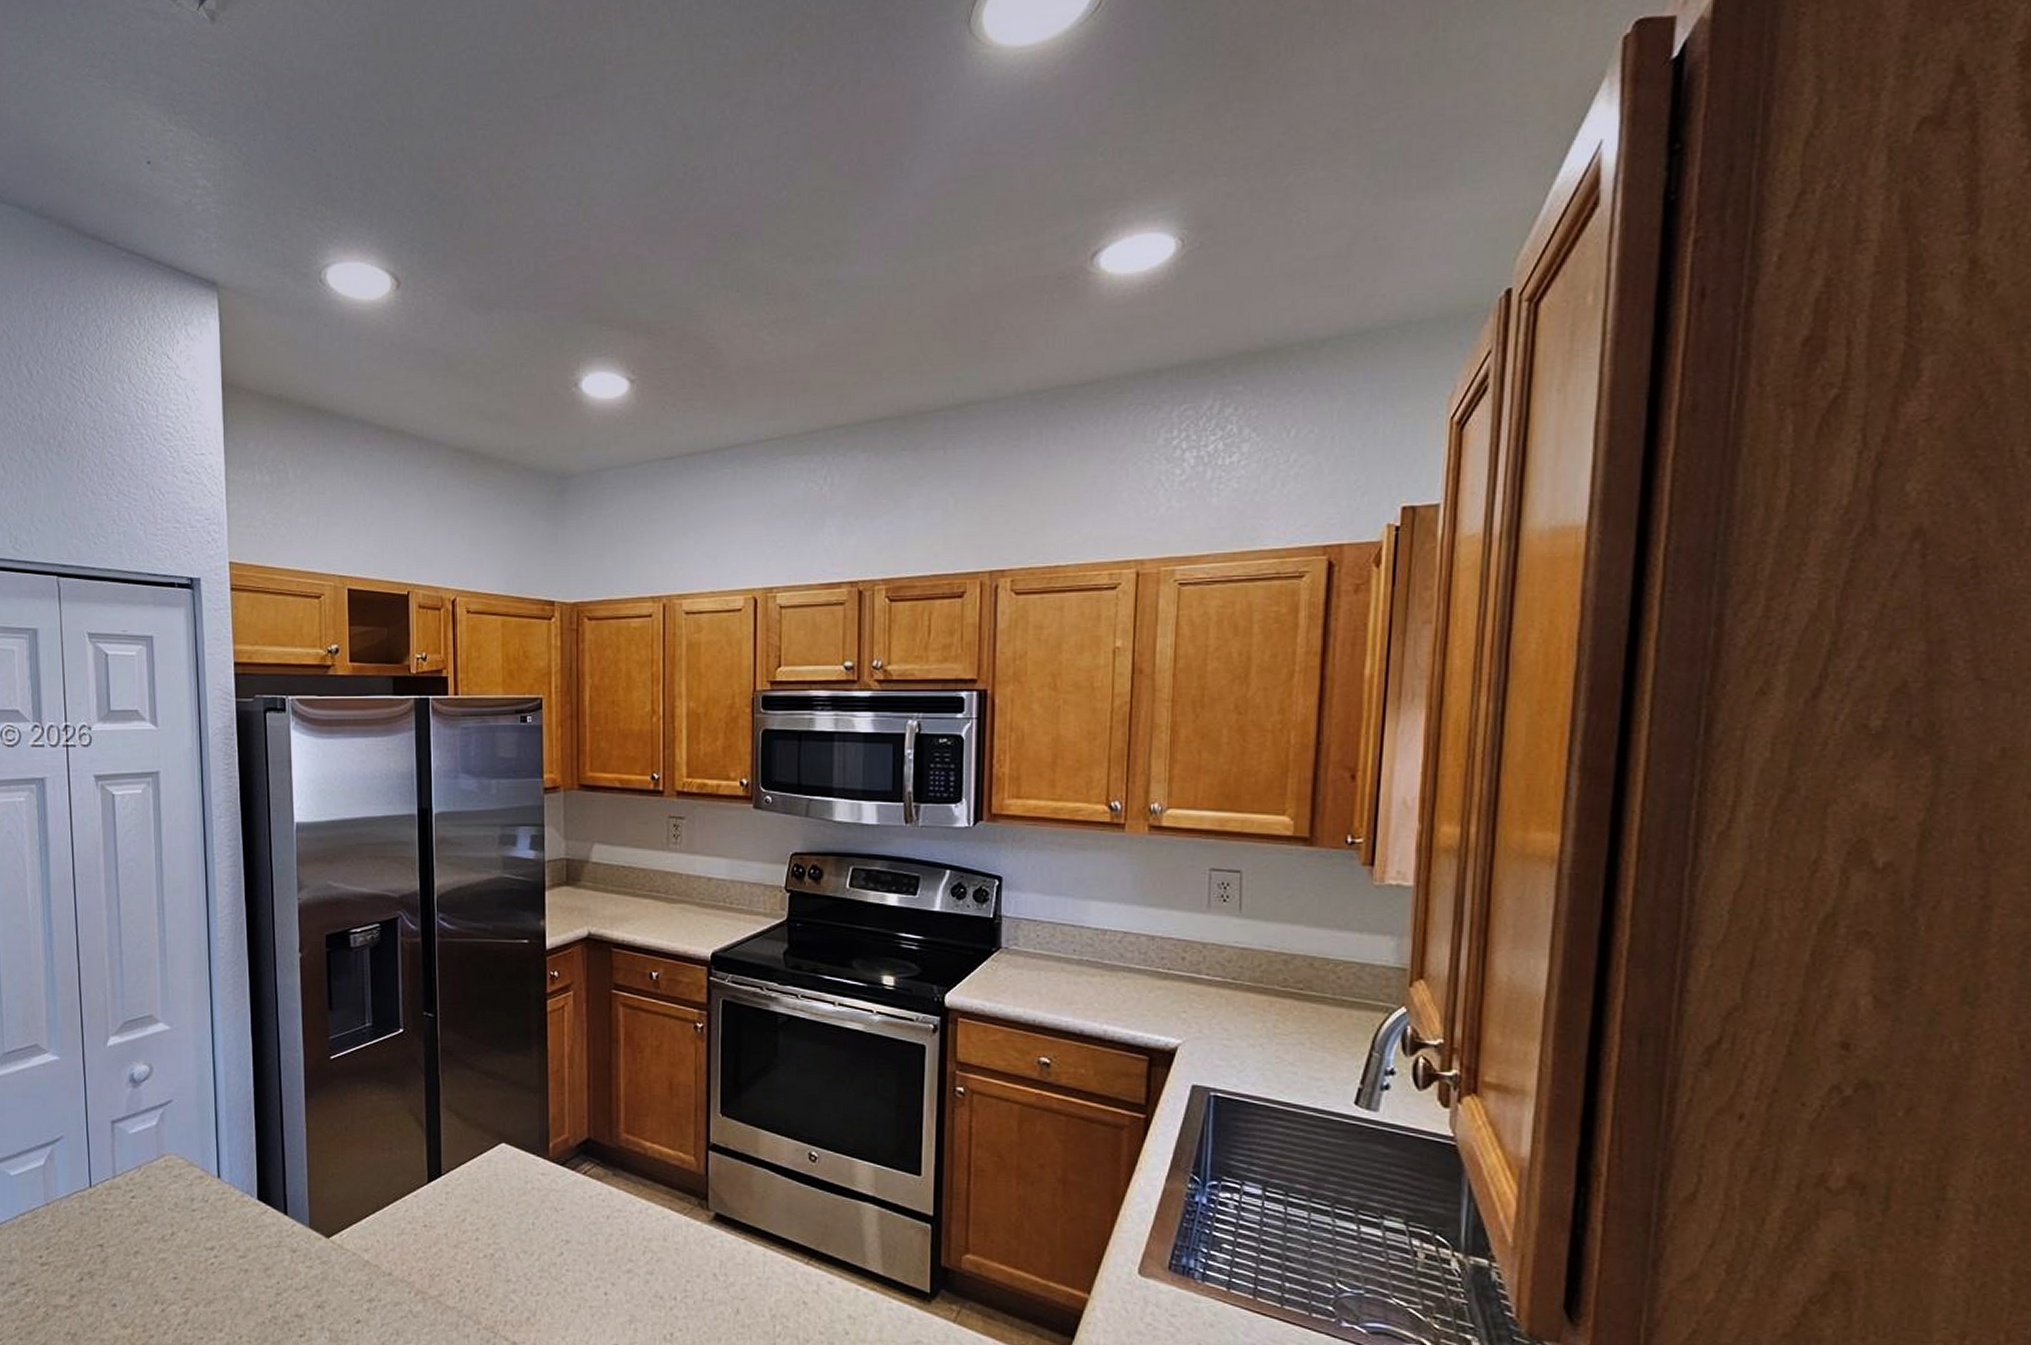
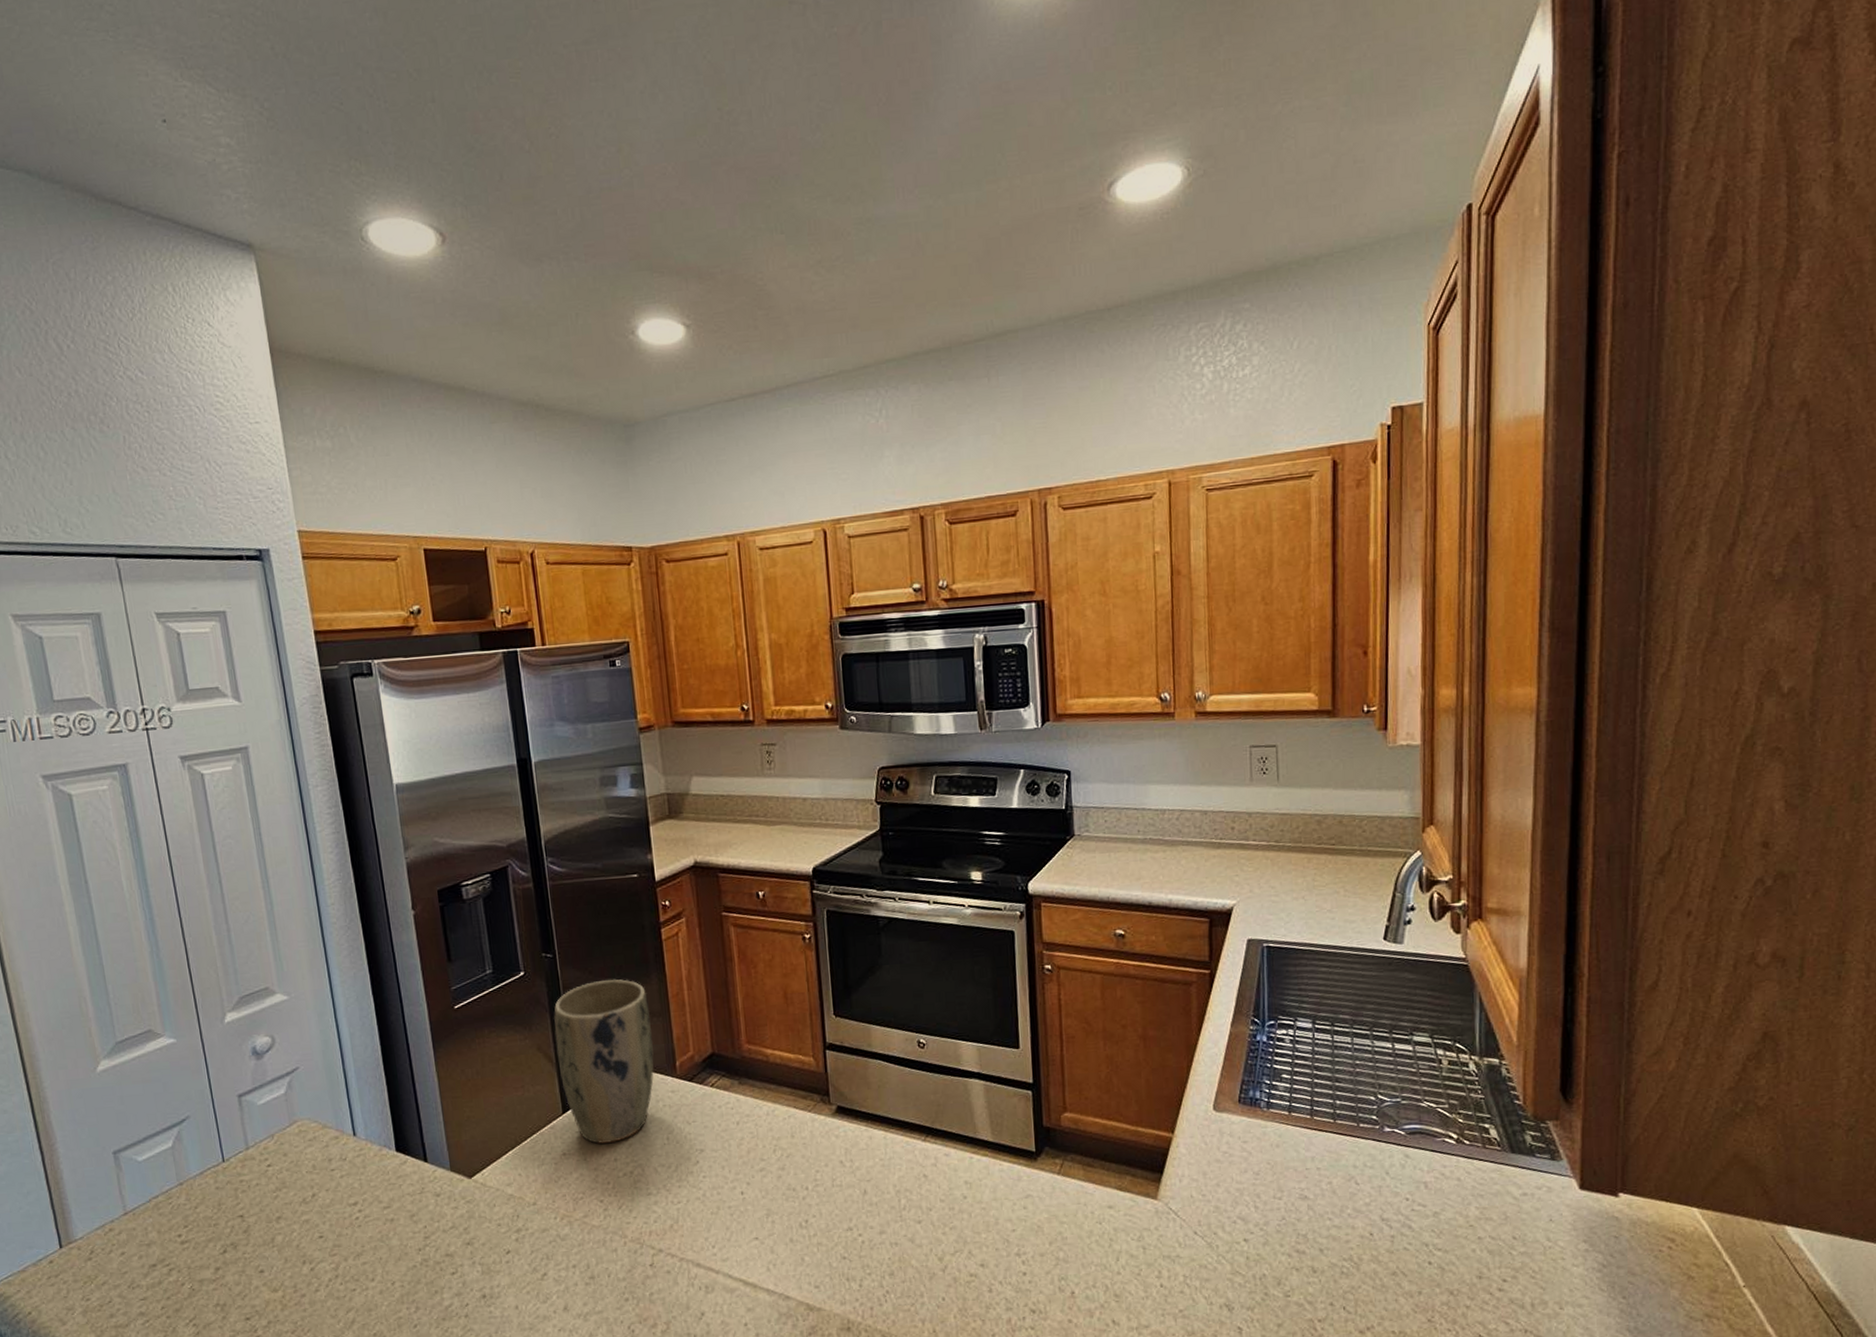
plant pot: none [428,1047,528,1220] -> present [554,979,654,1144]

